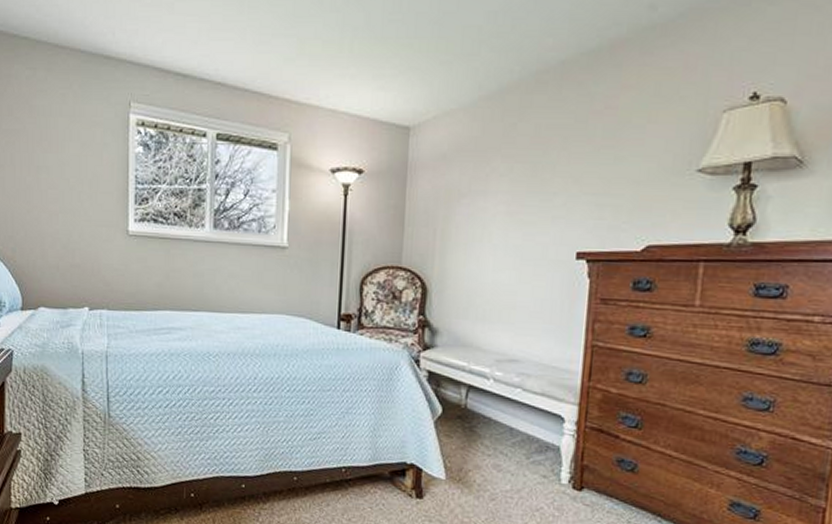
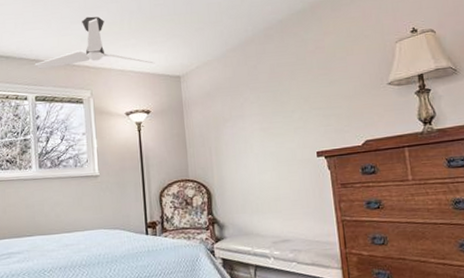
ceiling fan: none [219,29,379,106] -> present [34,16,155,69]

